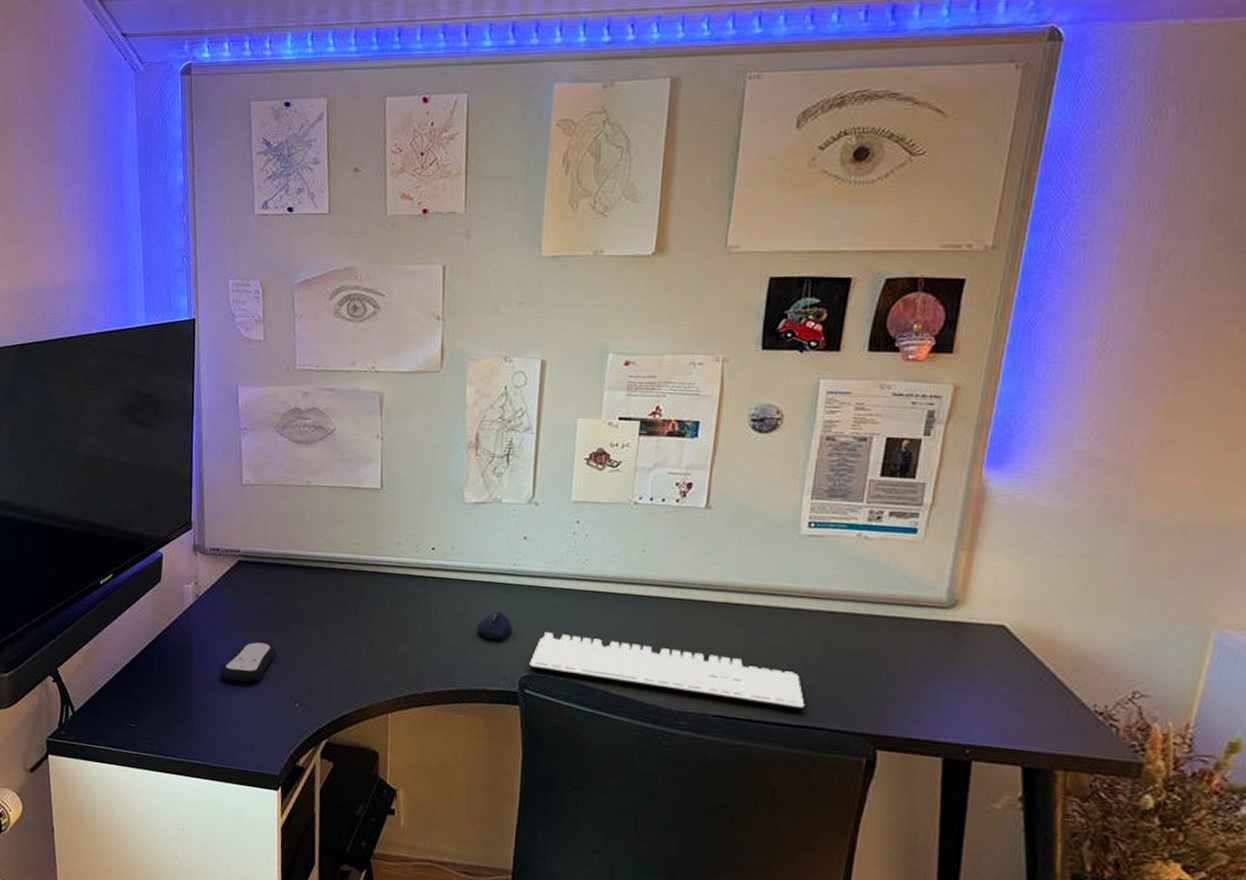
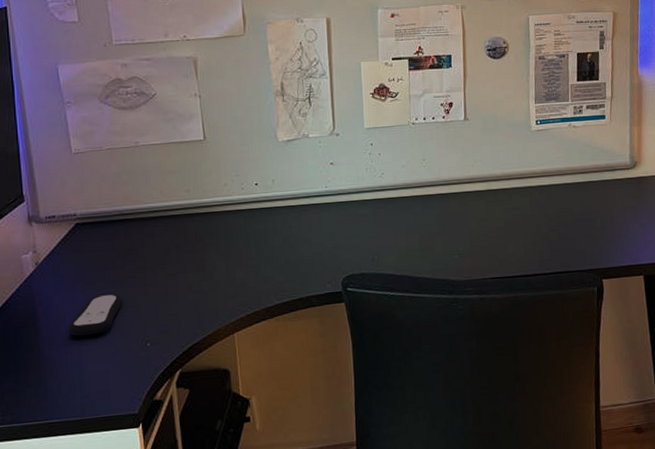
computer mouse: present [477,611,513,641] -> none [301,227,331,253]
keyboard: present [529,632,805,710] -> none [348,231,552,270]

